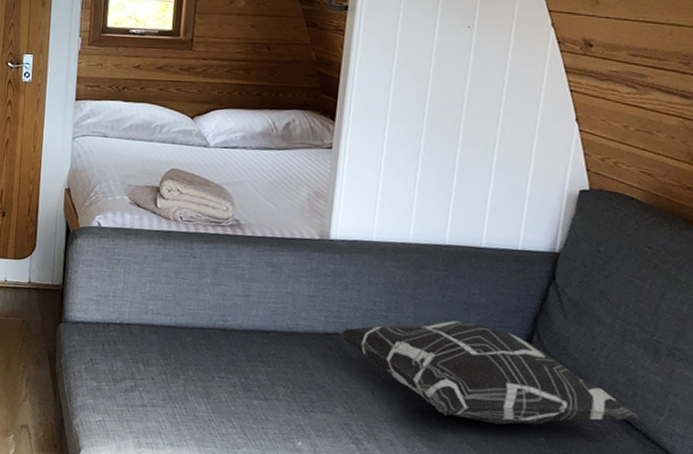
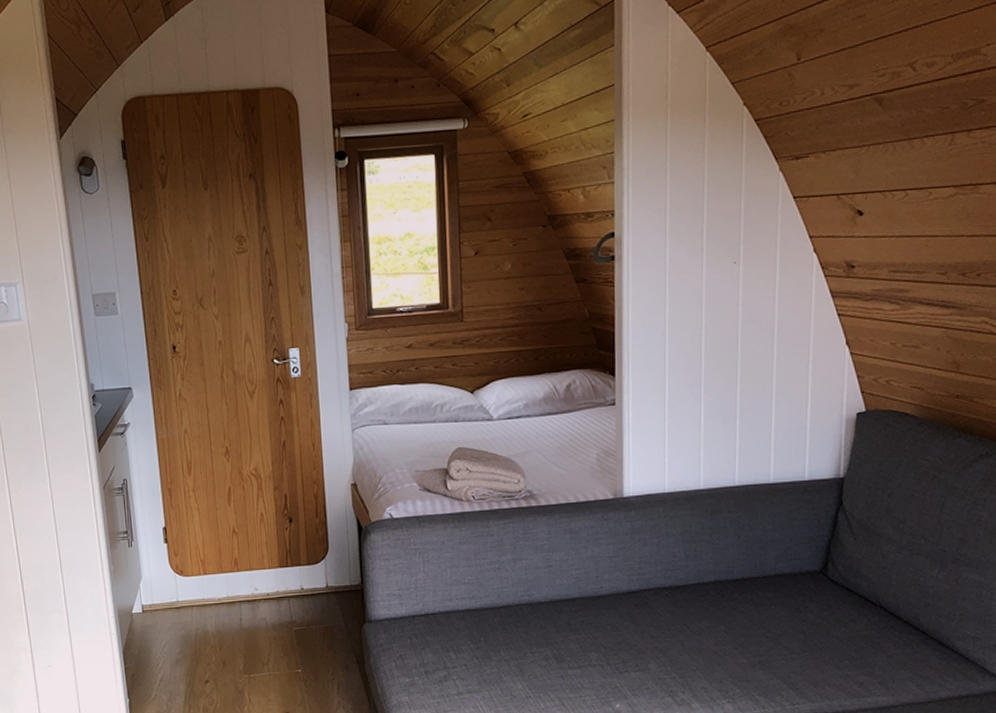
decorative pillow: present [340,321,639,426] -> none [644,559,932,655]

